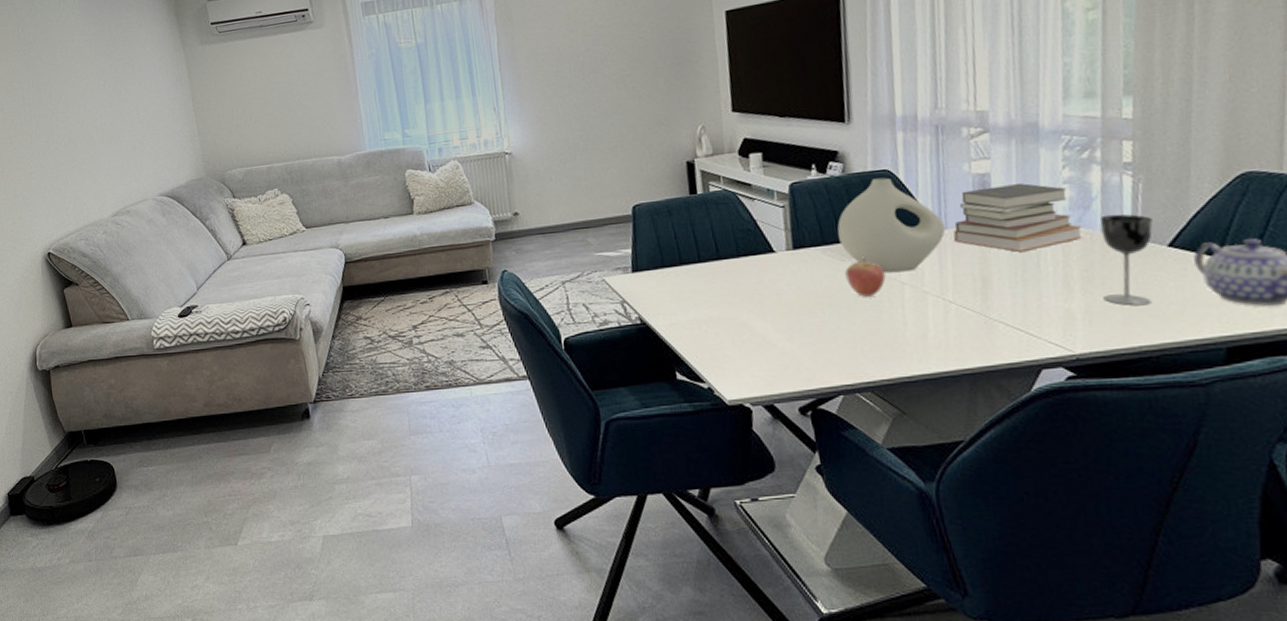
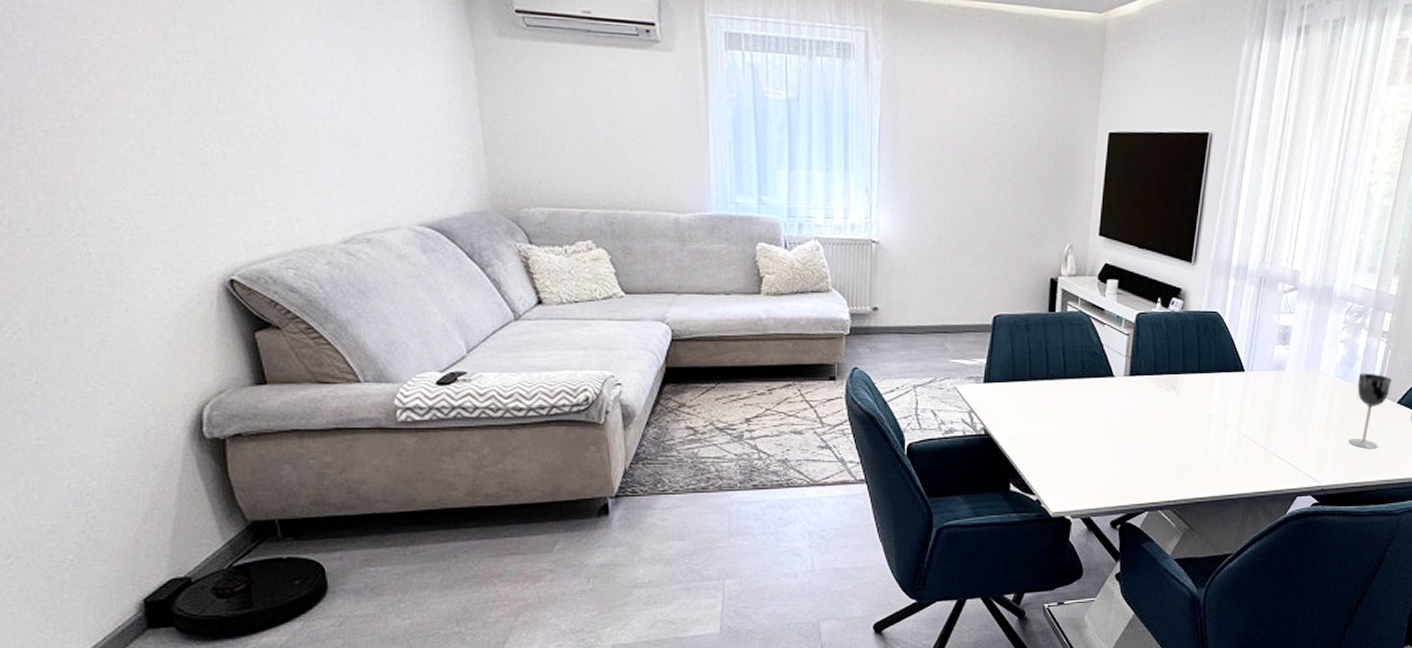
vase: present [837,177,945,273] -> none [1168,318,1251,406]
fruit: present [845,255,886,297] -> none [1168,387,1199,425]
books: present [953,182,1083,253] -> none [1256,337,1345,398]

